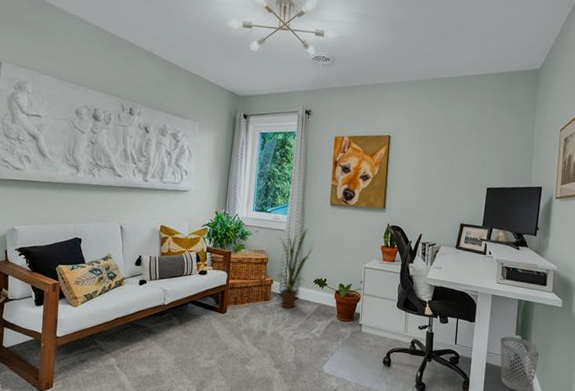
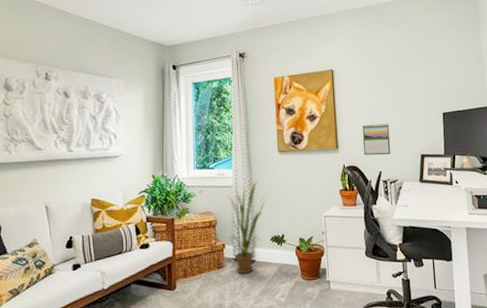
calendar: none [408,190,436,221] -> present [362,123,391,155]

